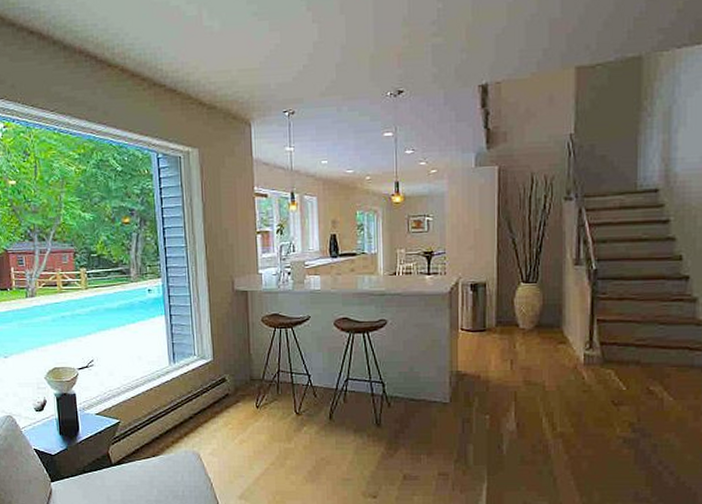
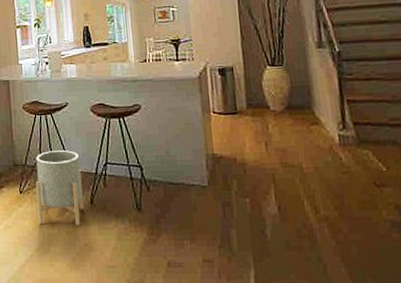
planter: none [273,365,322,440] -> present [35,150,84,226]

